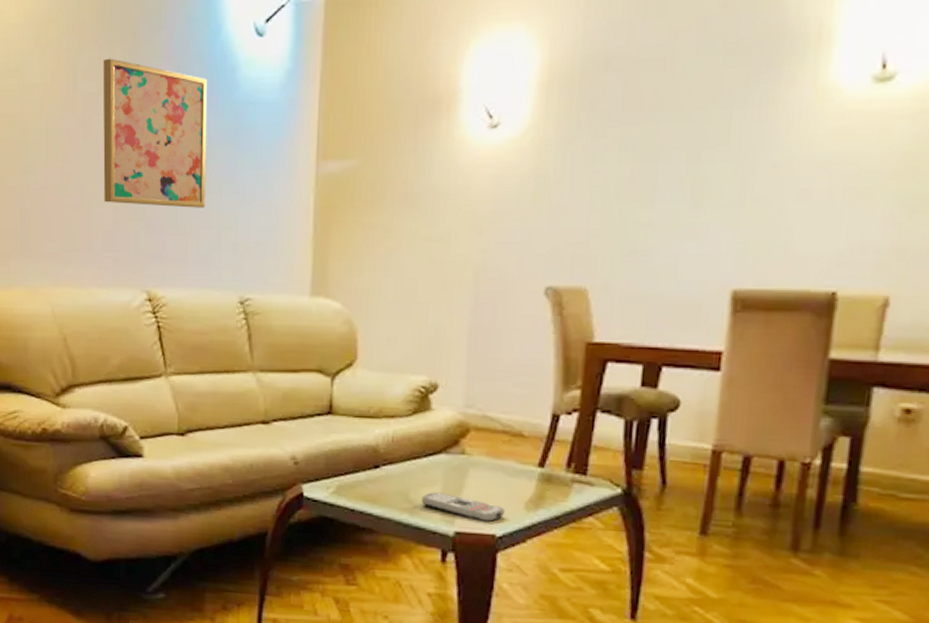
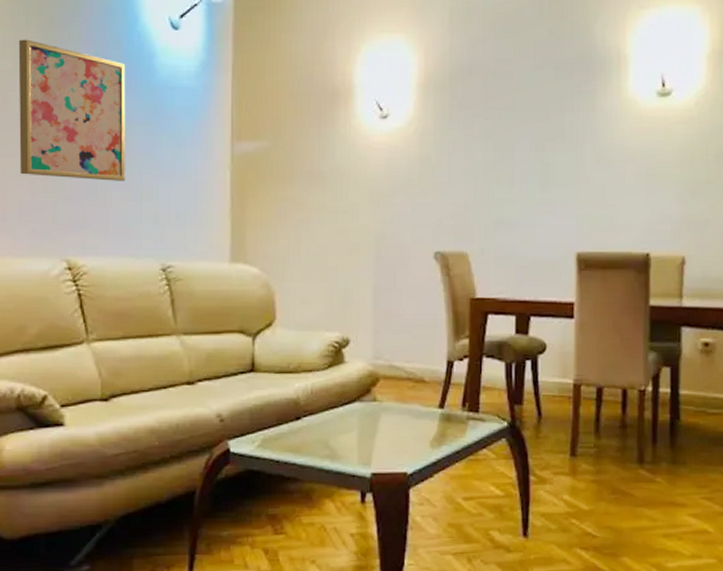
remote control: present [421,492,506,523] -> none [340,438,414,462]

